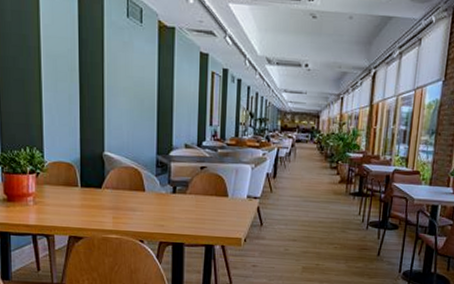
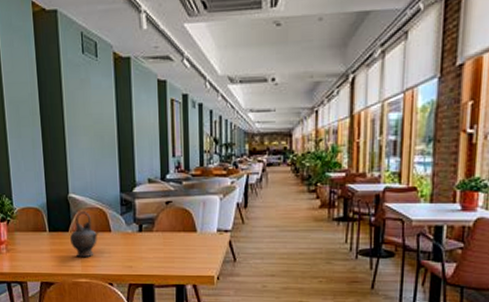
teapot: none [102,170,133,215] -> present [69,211,99,258]

